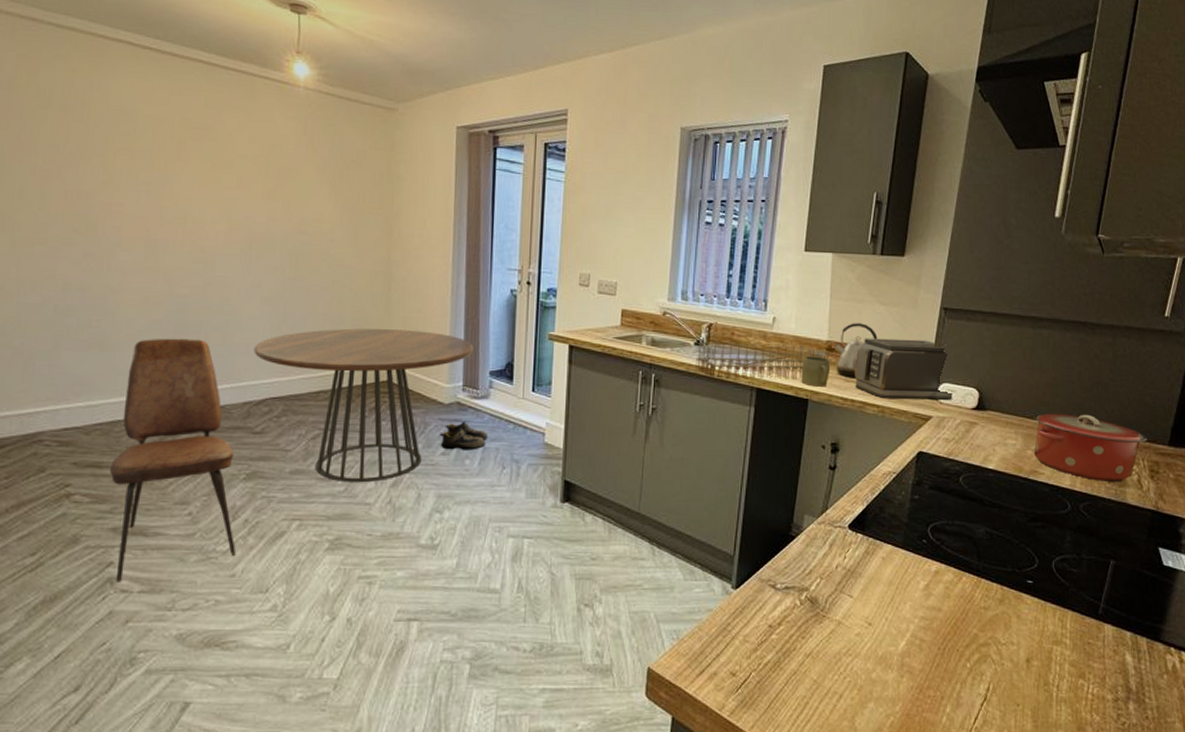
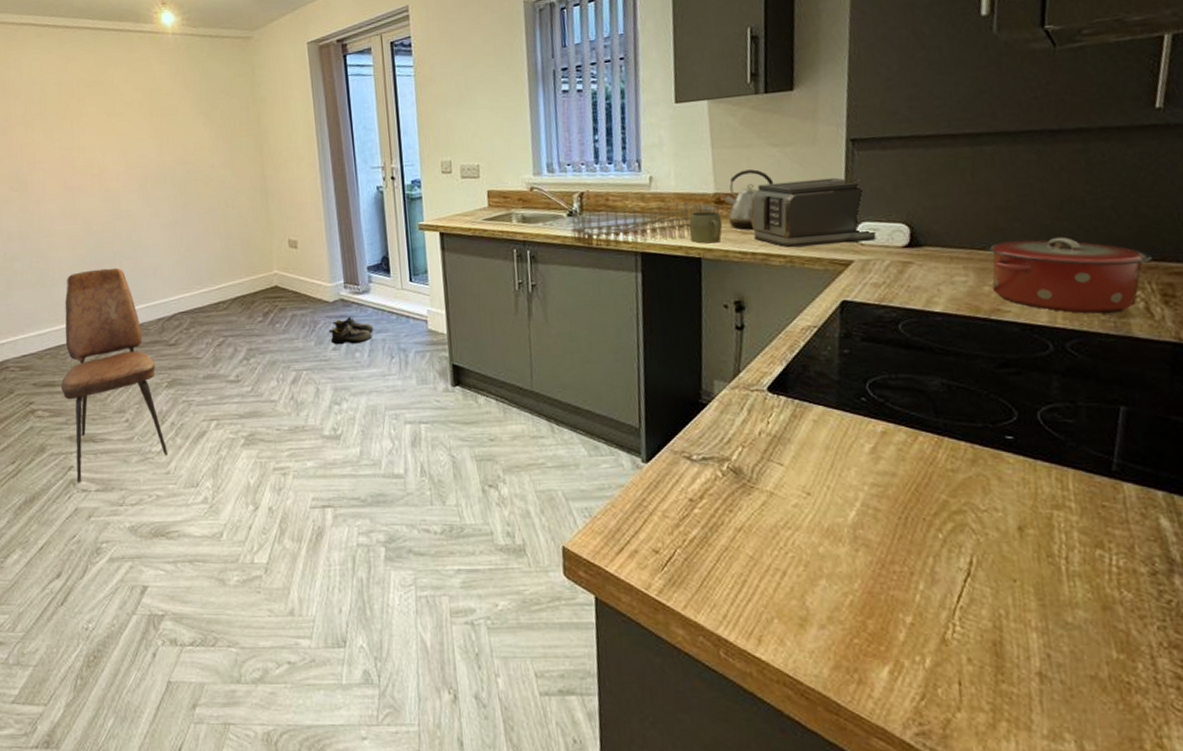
dining table: present [254,328,474,482] -> none [160,236,350,382]

